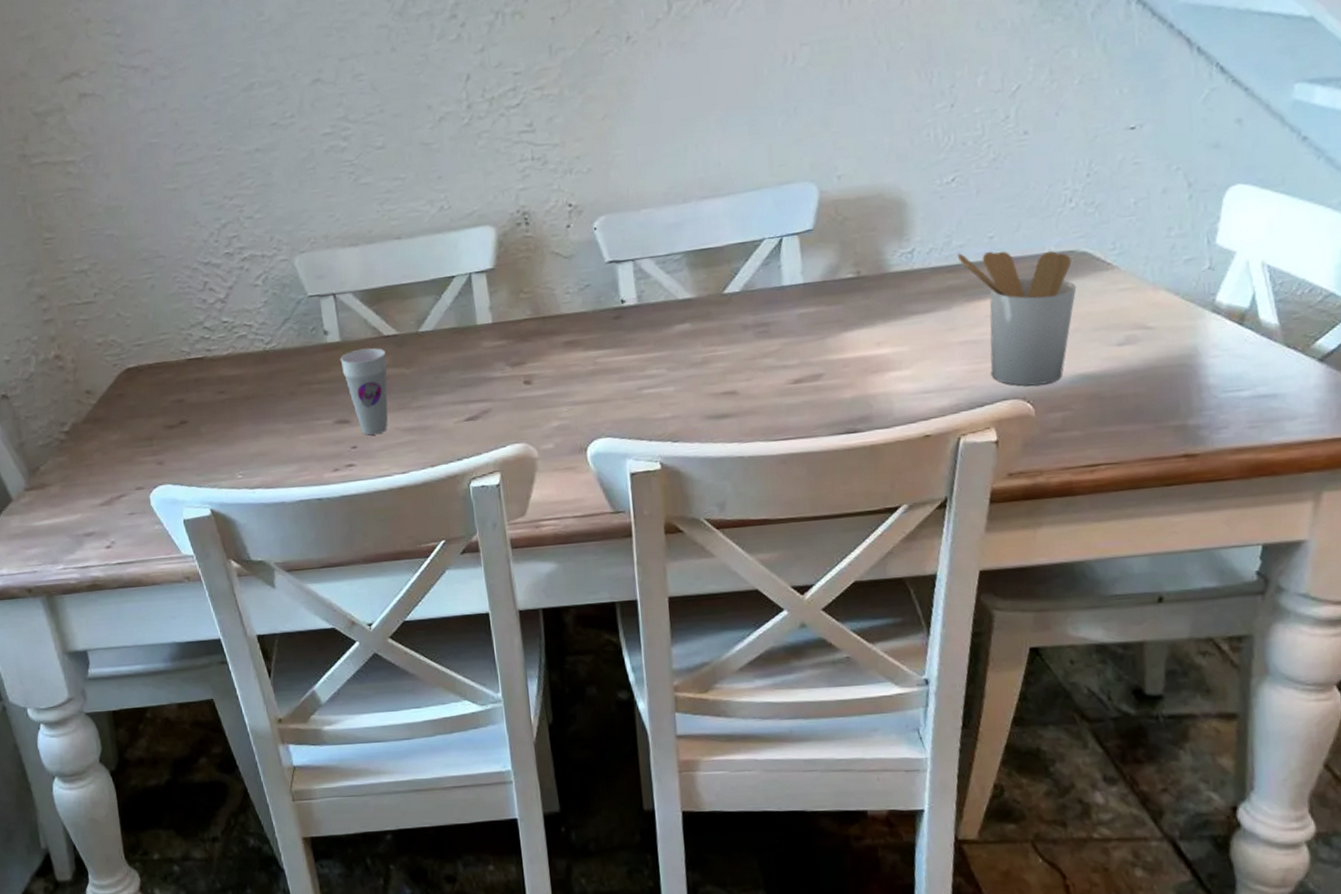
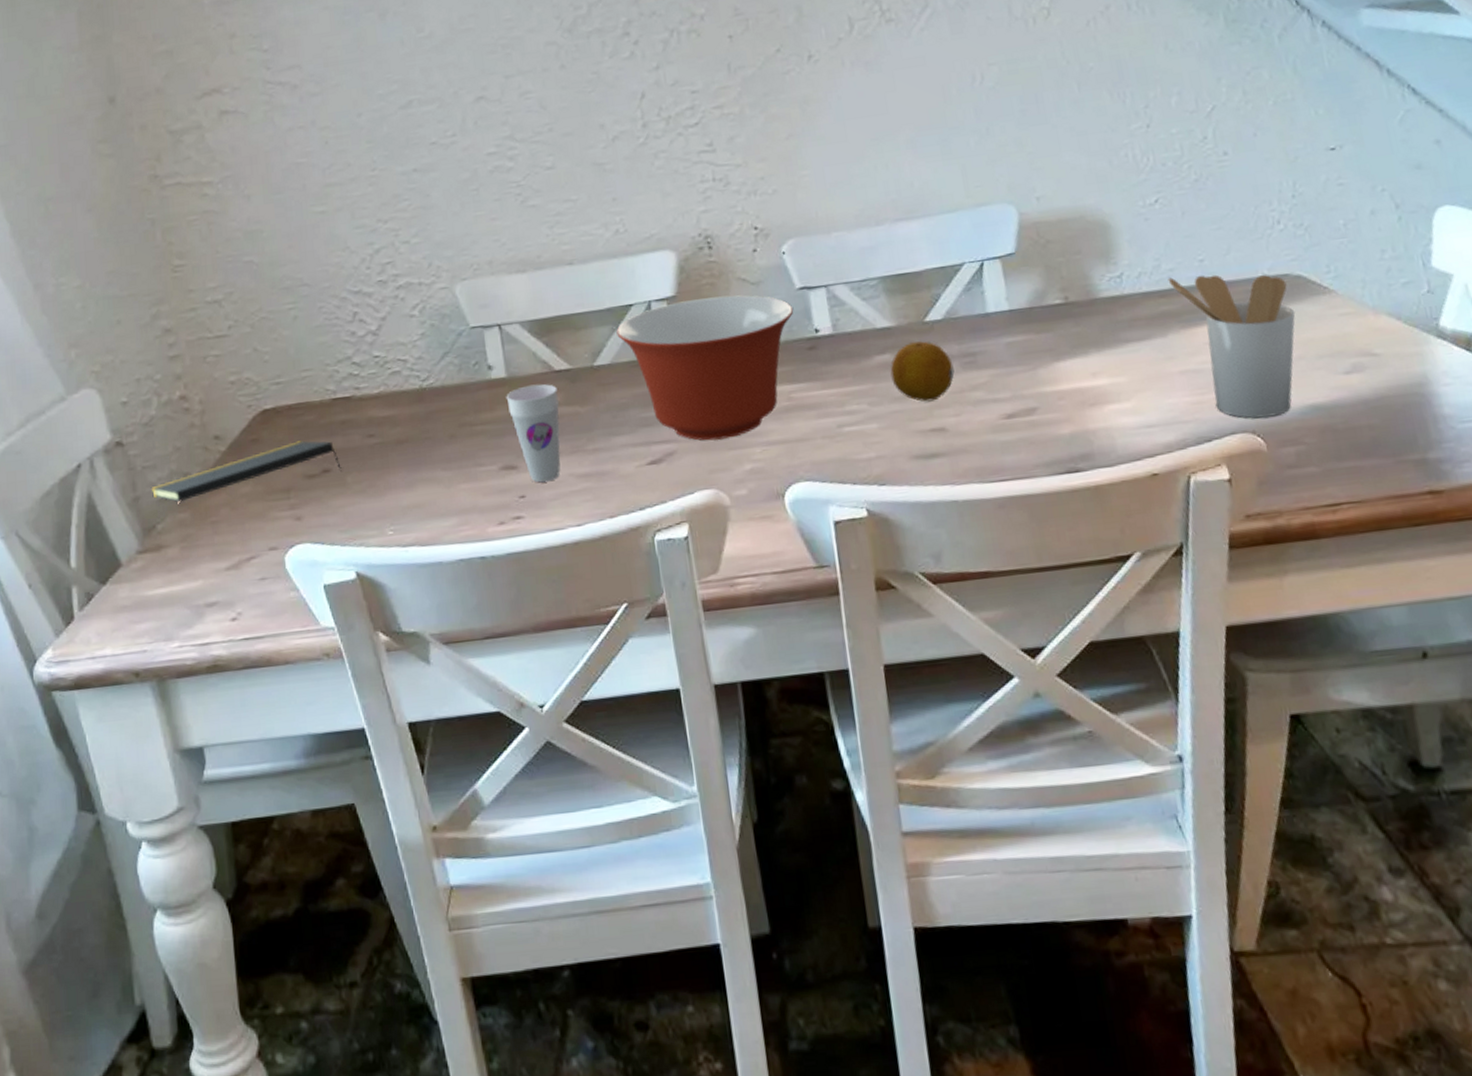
notepad: none [33,396,197,448] -> present [151,441,342,503]
mixing bowl: none [439,268,603,400] -> present [616,295,794,441]
fruit: none [689,311,748,368] -> present [890,340,955,402]

